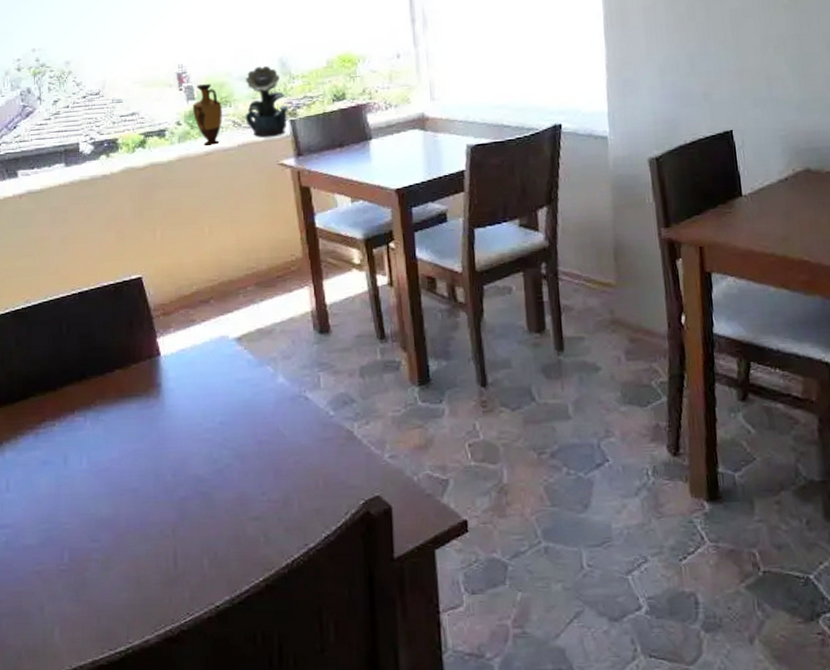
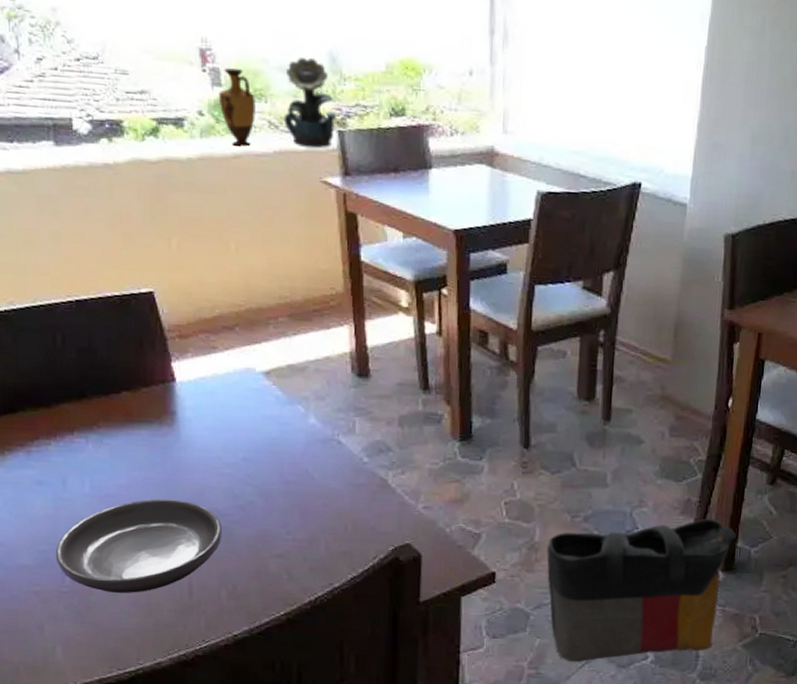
saucer: none [56,468,203,568] -> present [55,499,222,593]
tote bag: none [517,443,716,618] -> present [547,518,737,663]

